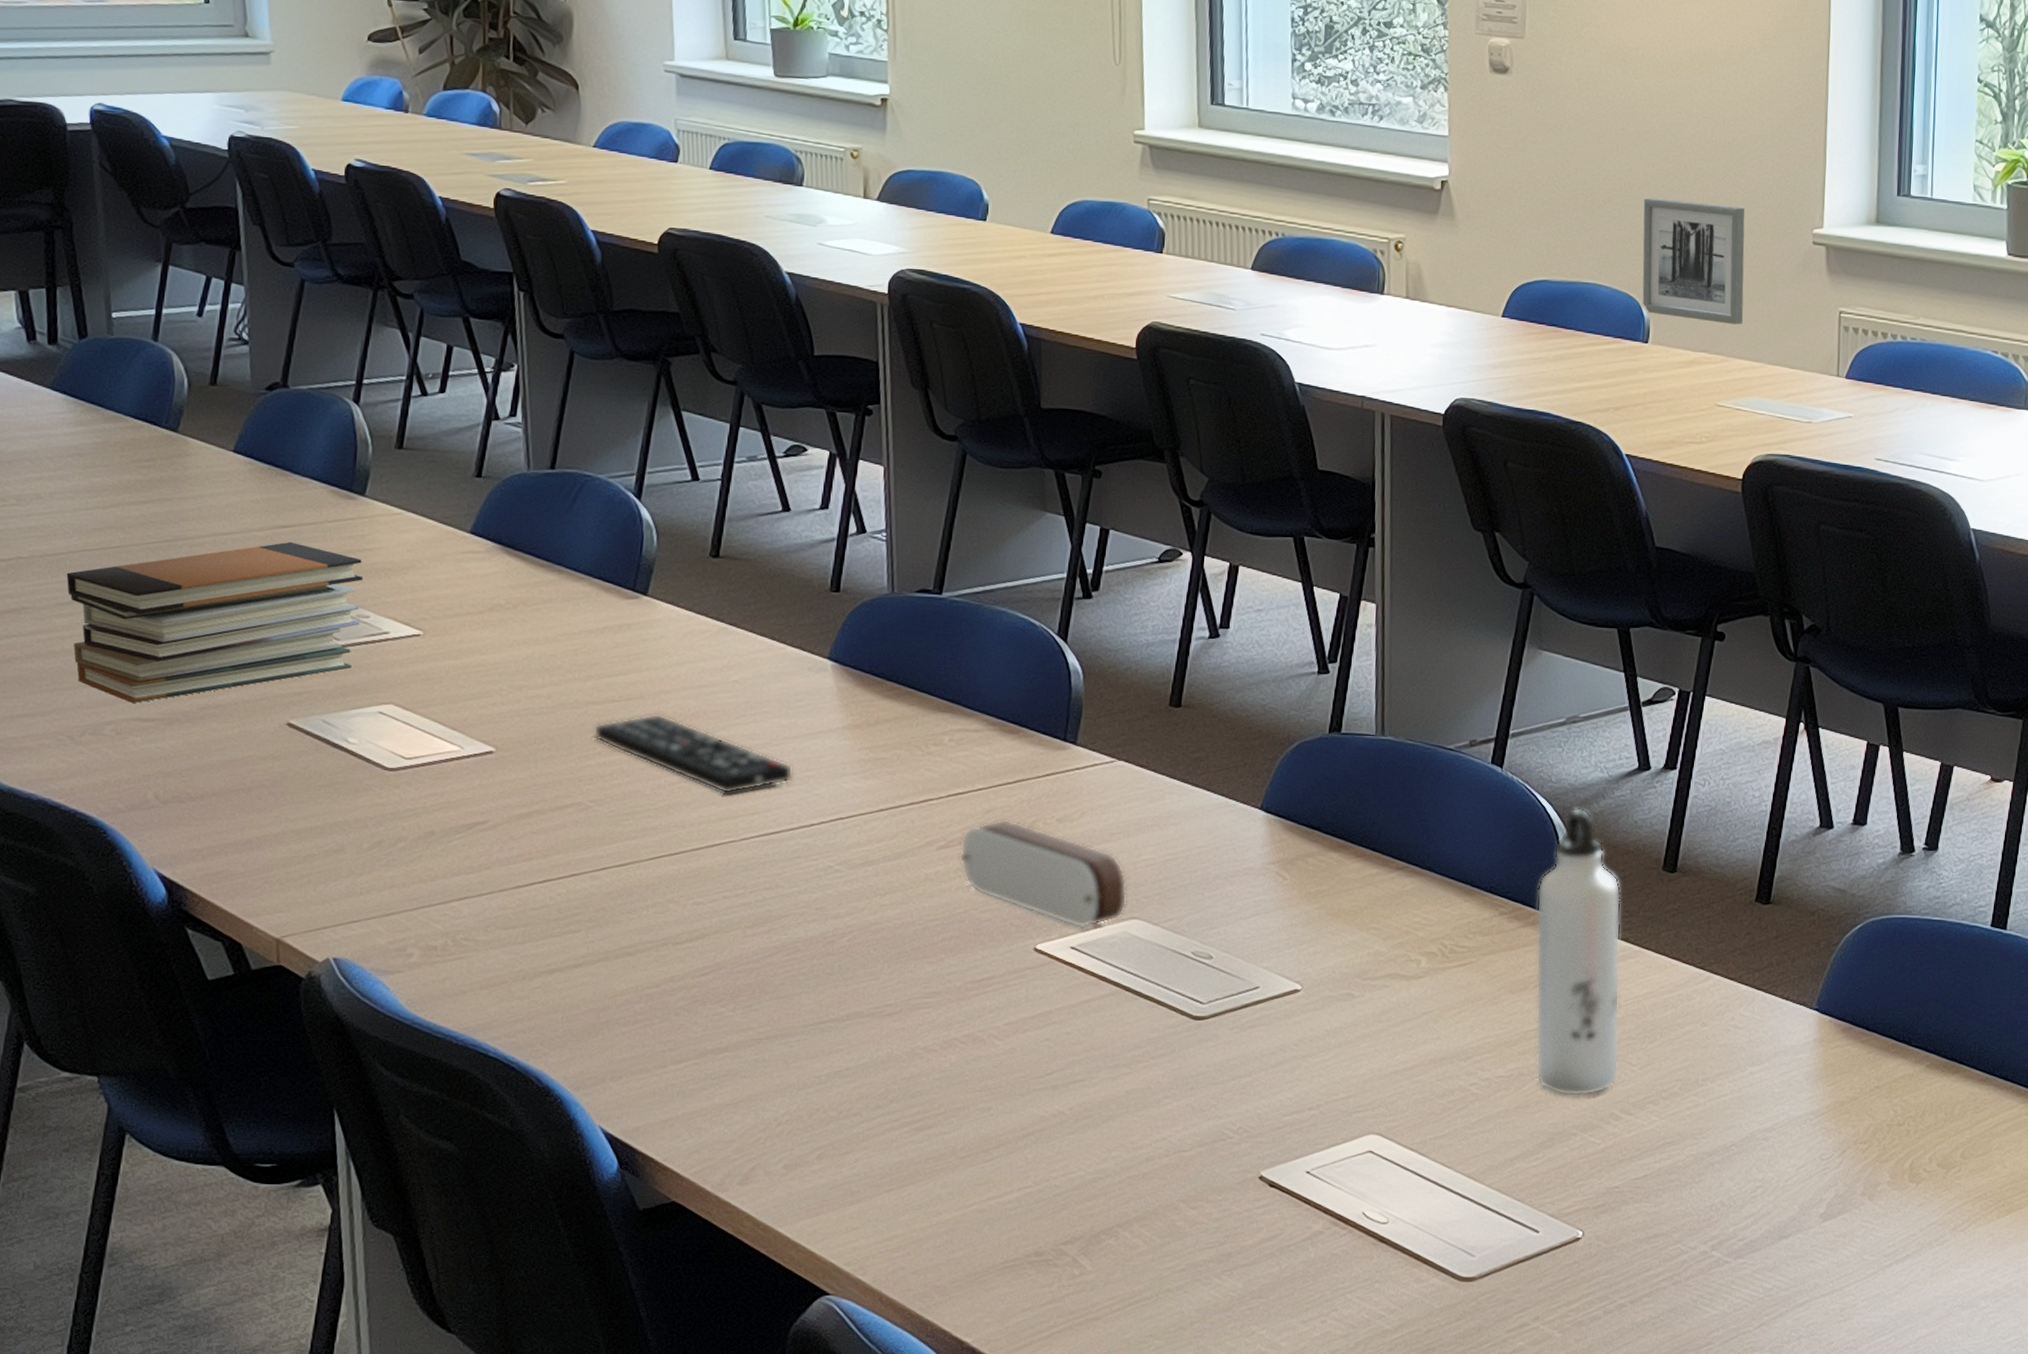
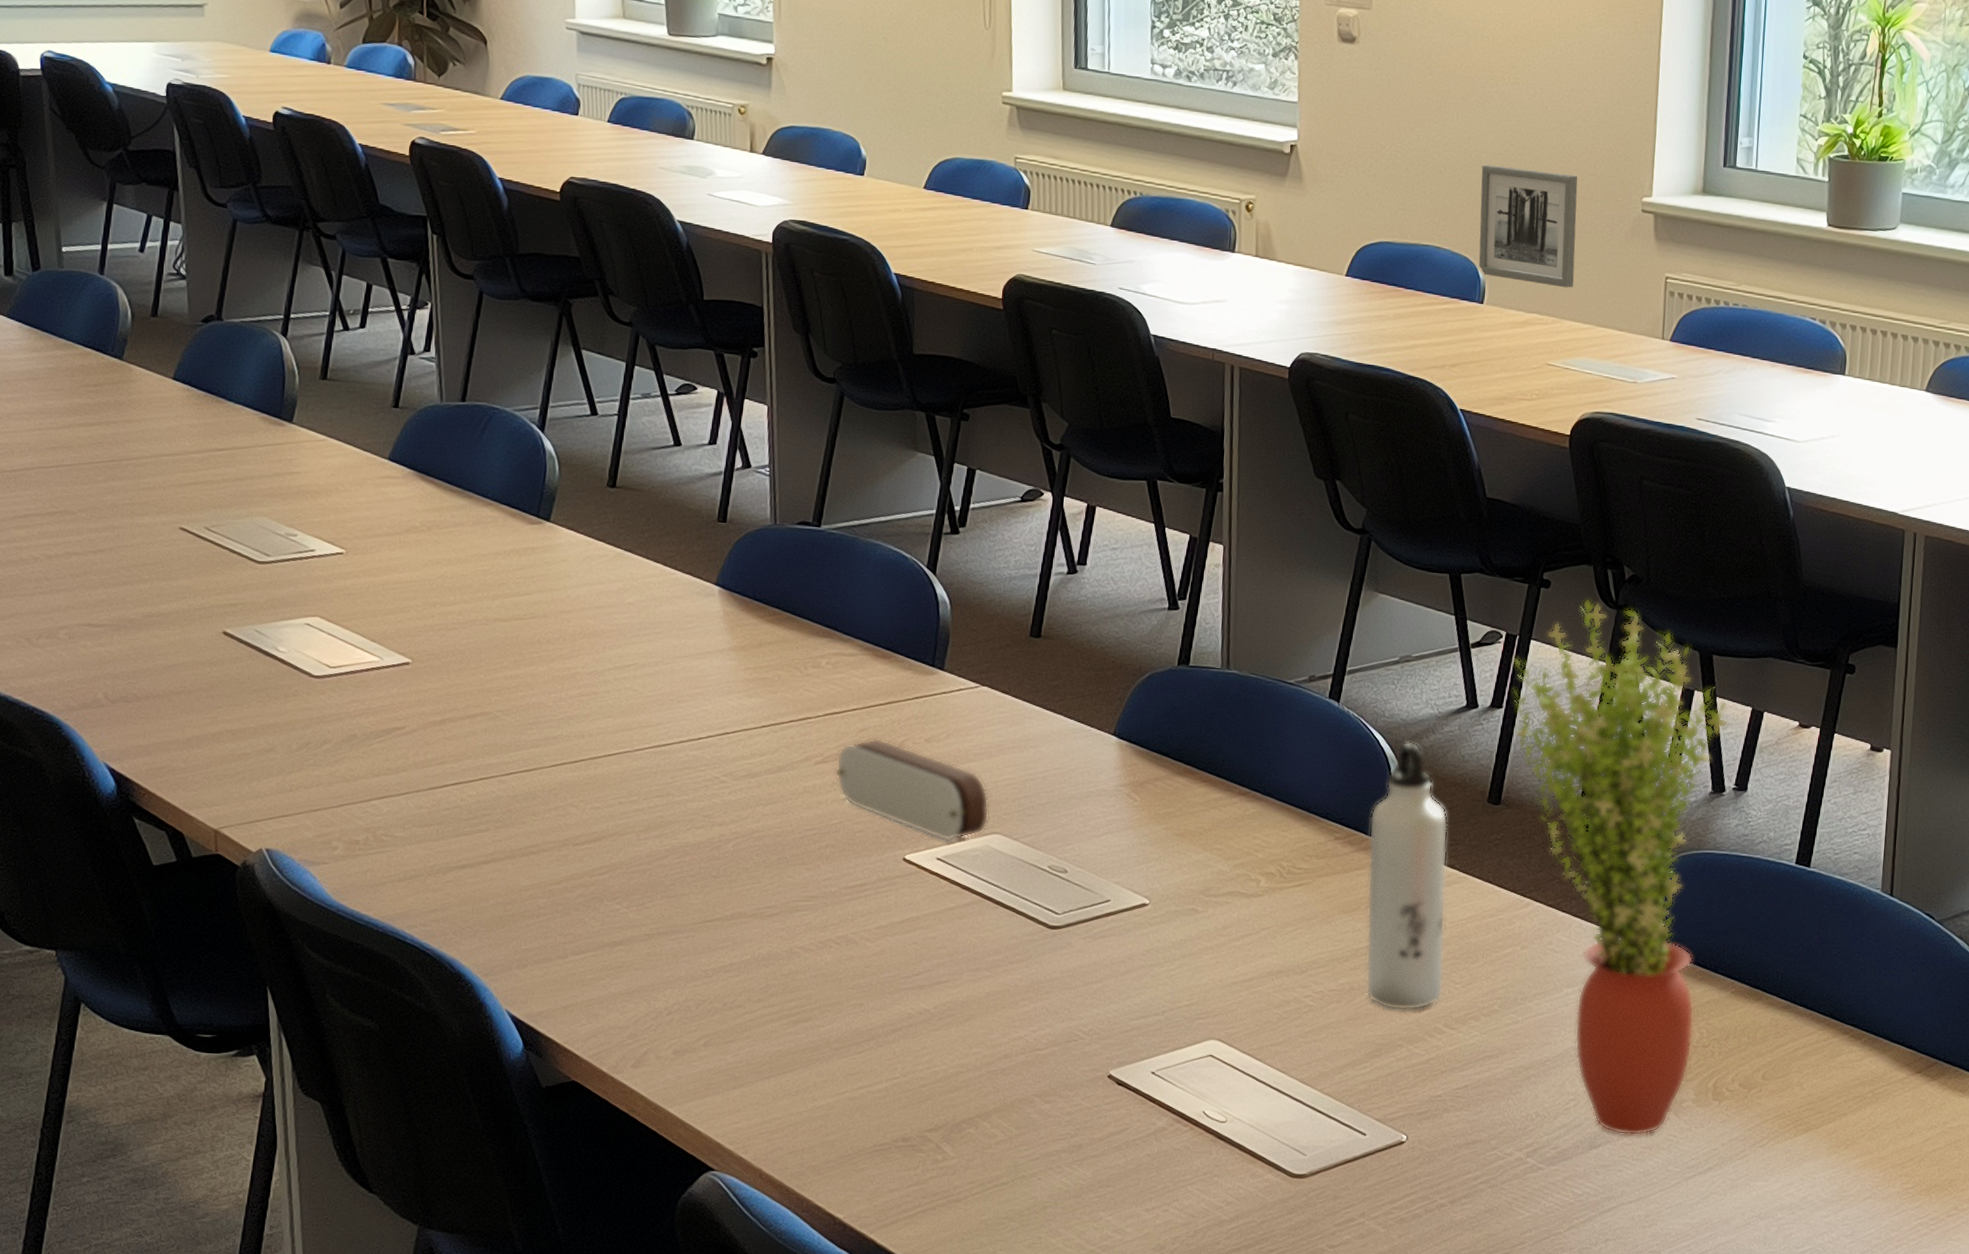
book stack: present [66,541,364,703] -> none [23,463,292,610]
remote control: present [593,714,793,794] -> none [500,631,683,708]
potted plant: none [1686,652,1917,1223] -> present [1512,599,1729,1136]

